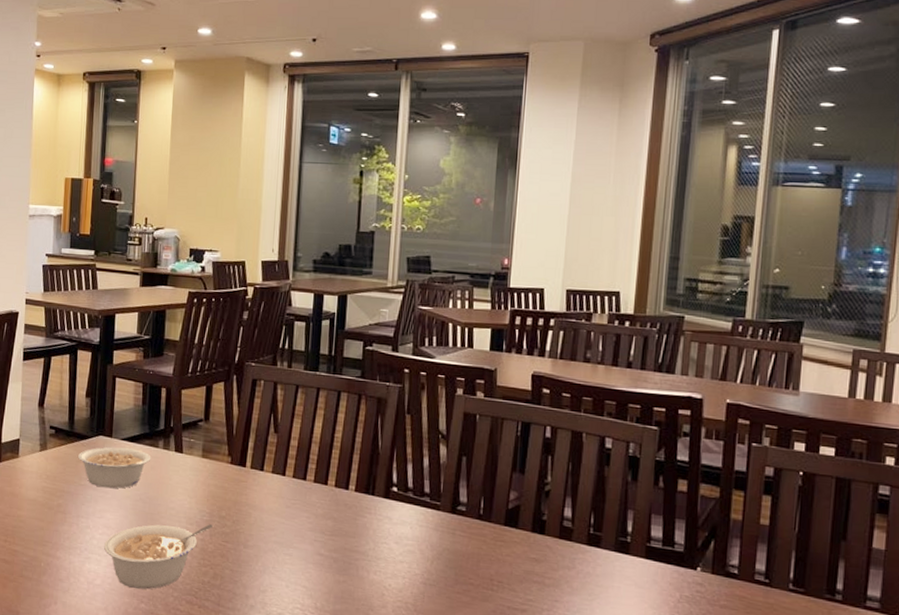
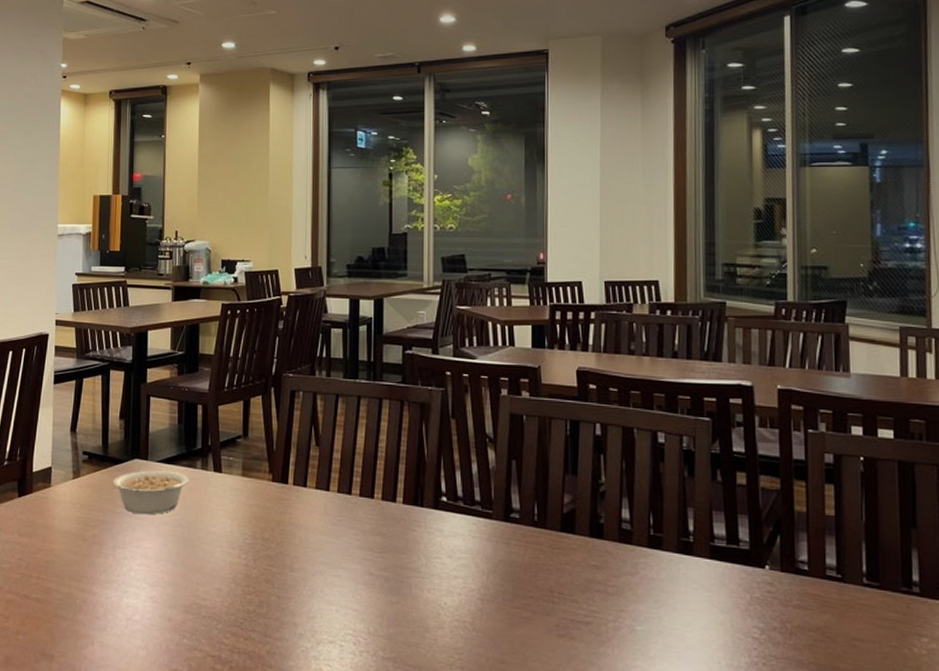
legume: present [104,524,213,590] -> none [143,548,256,623]

